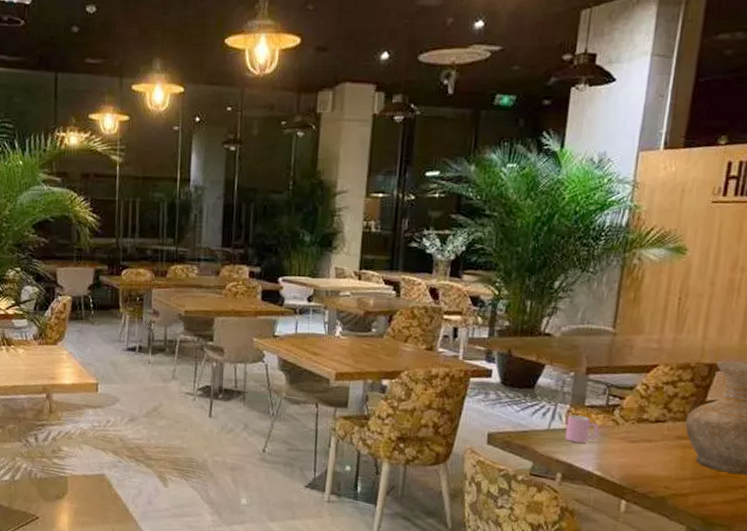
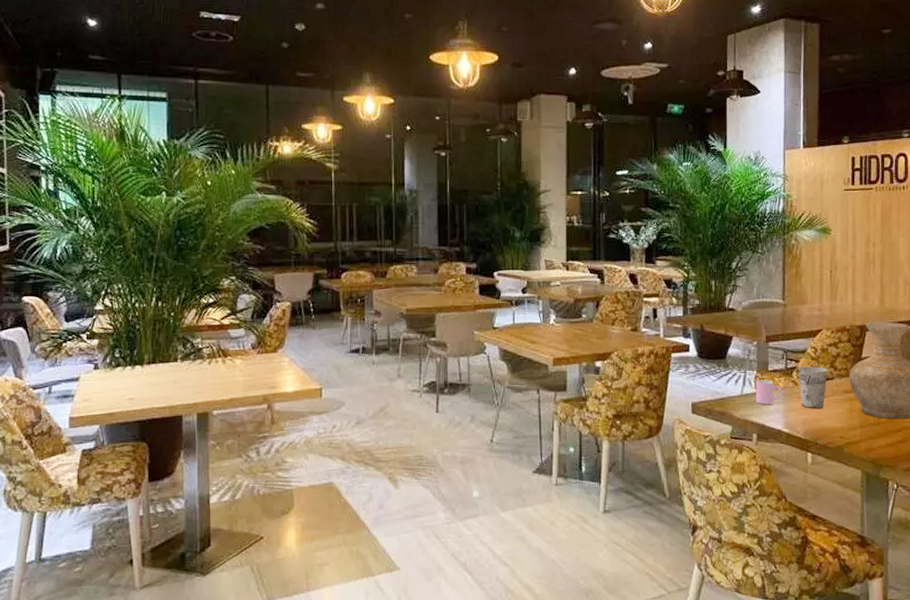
cup: none [620,405,660,453] -> present [798,367,828,408]

